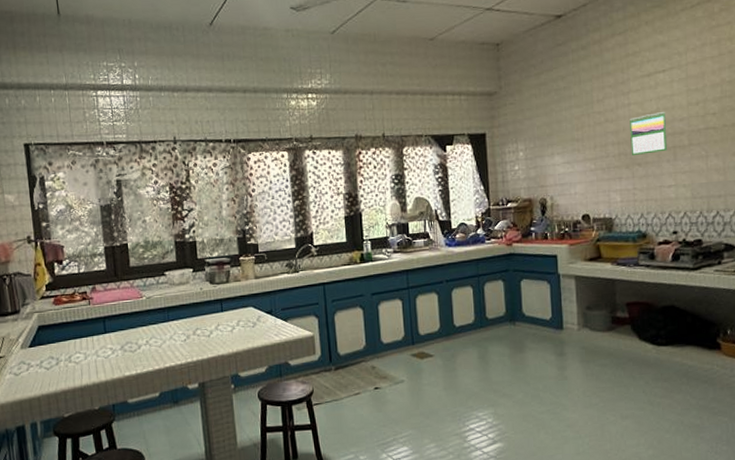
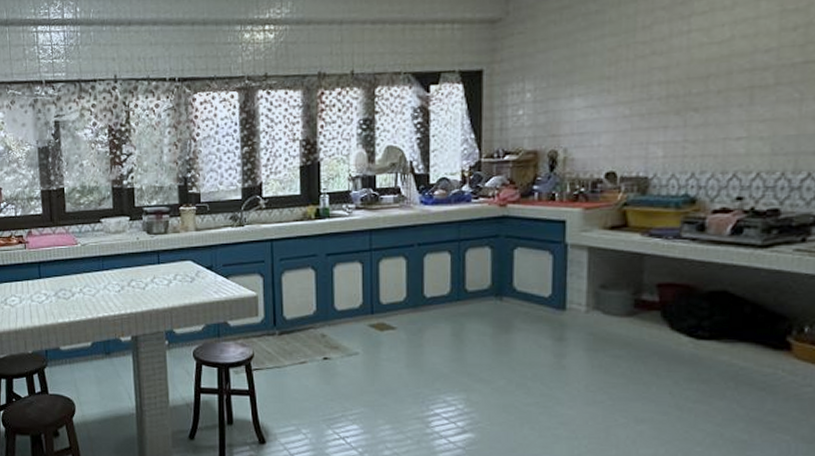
calendar: present [630,112,668,156] -> none [685,41,744,99]

